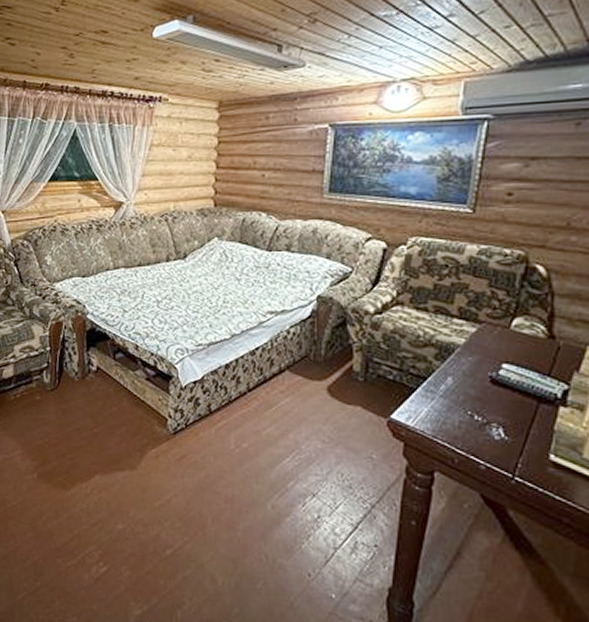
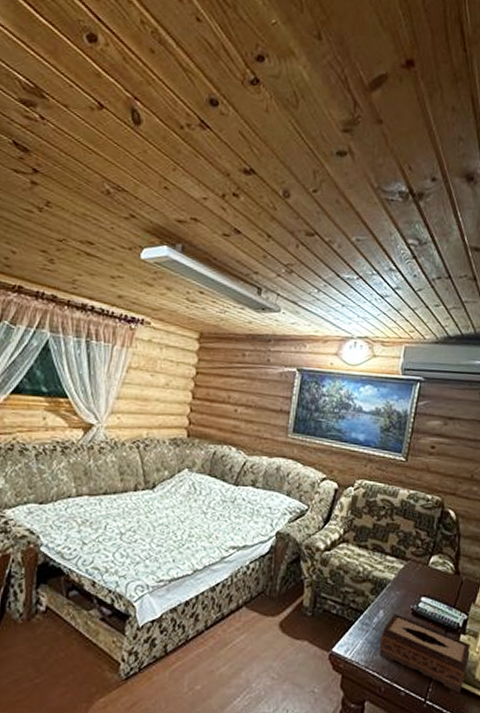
tissue box: none [449,381,574,471] -> present [379,613,470,693]

